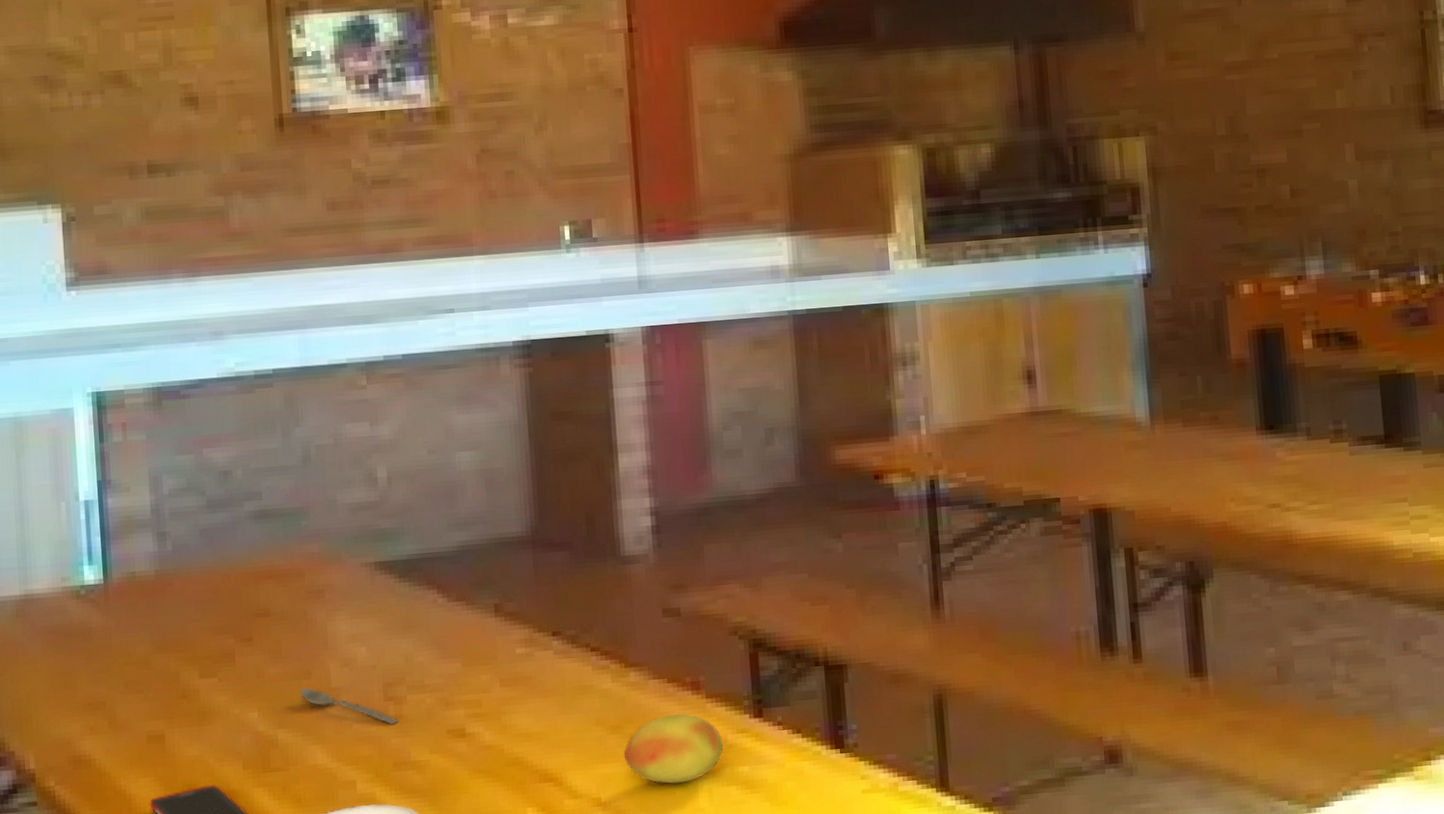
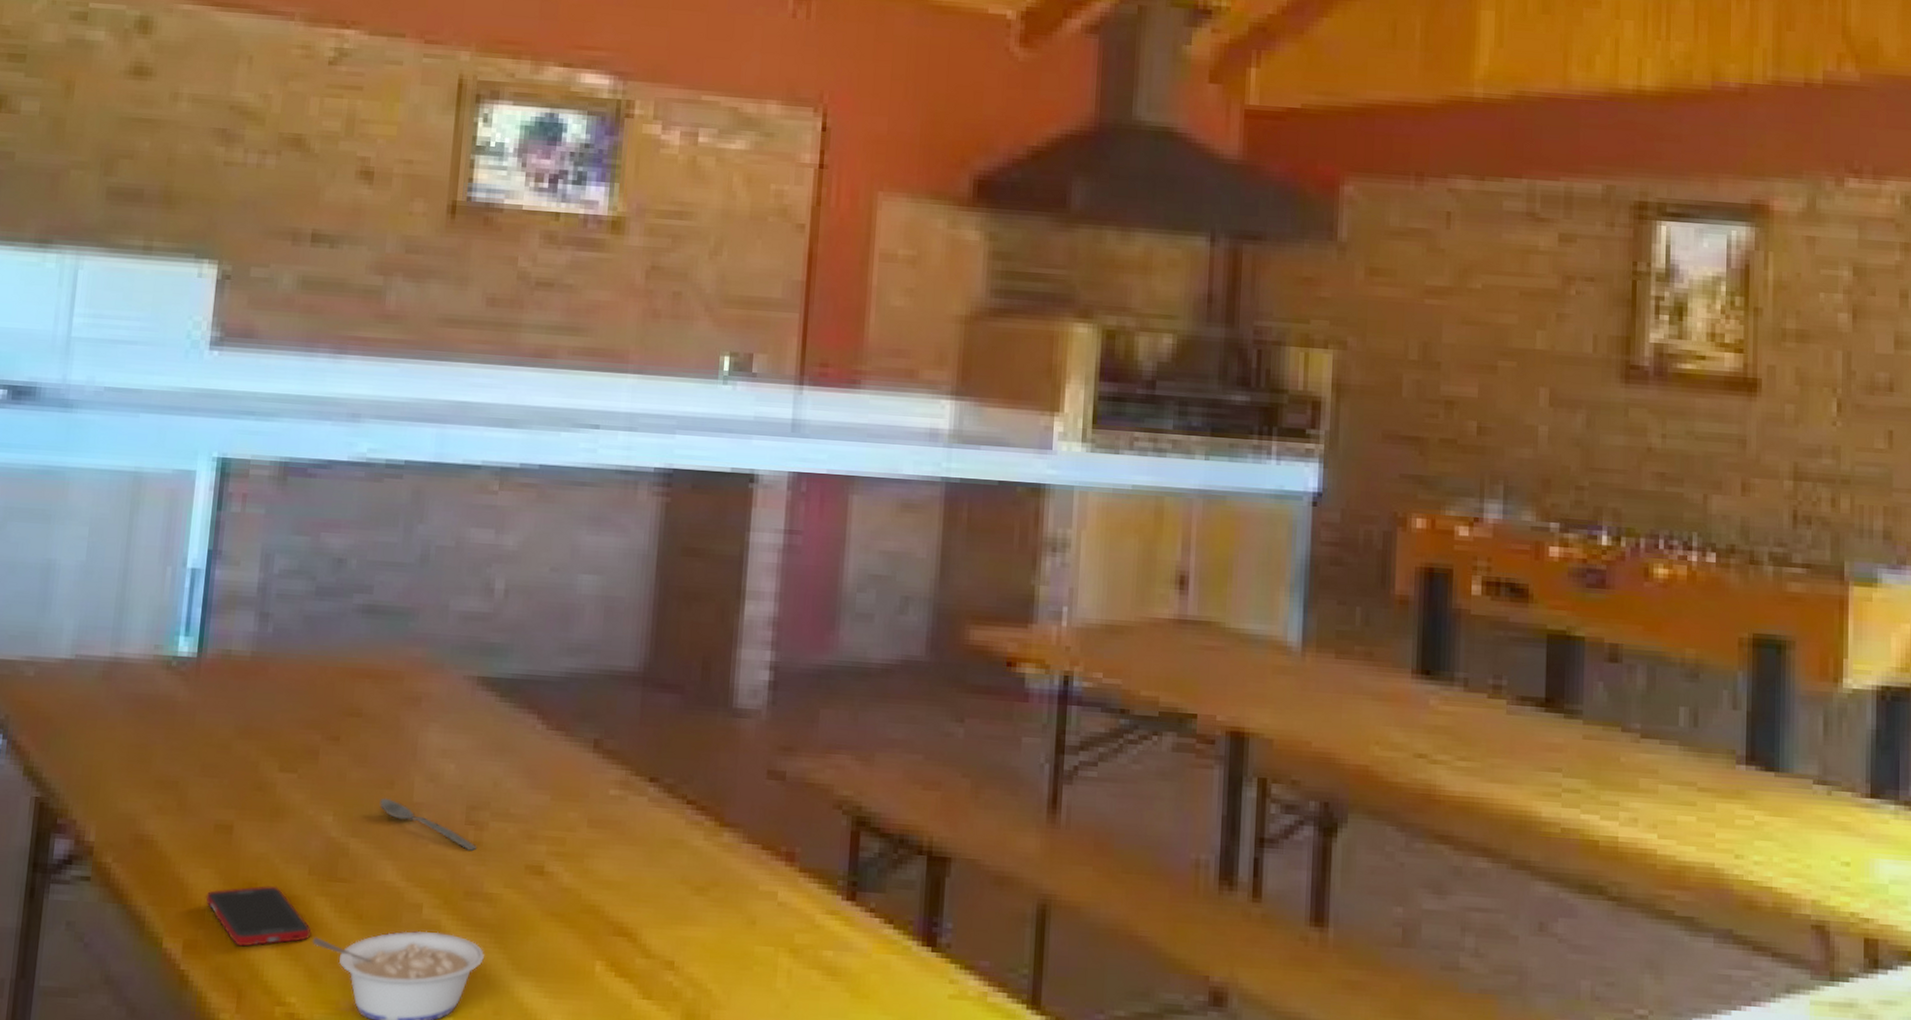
fruit: present [623,712,724,785] -> none [705,884,811,960]

